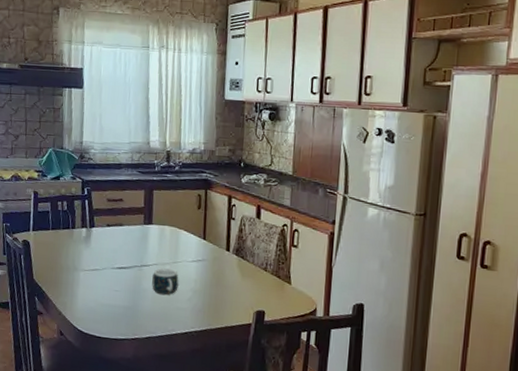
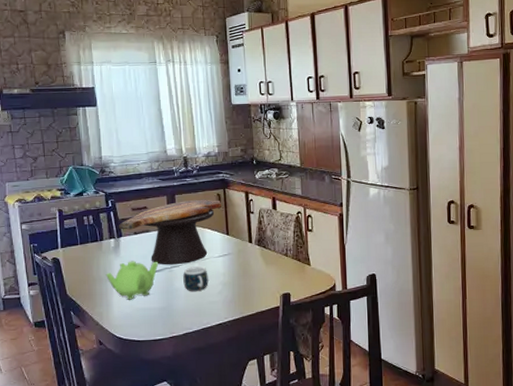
teapot: none [73,253,129,294] -> present [105,261,159,300]
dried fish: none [91,197,201,264] -> present [118,199,221,265]

